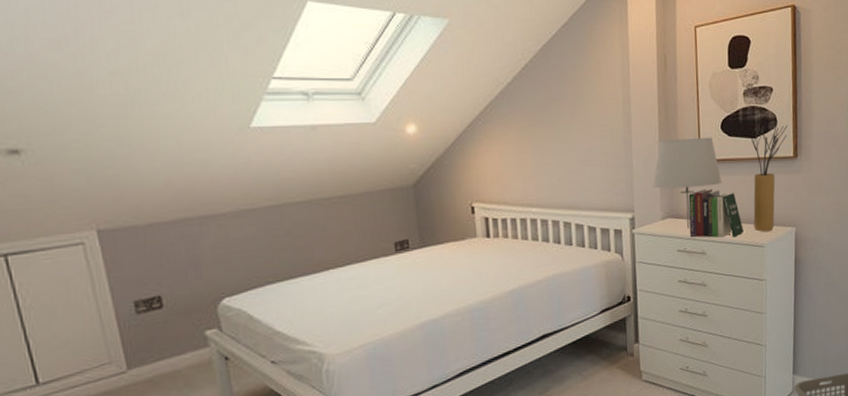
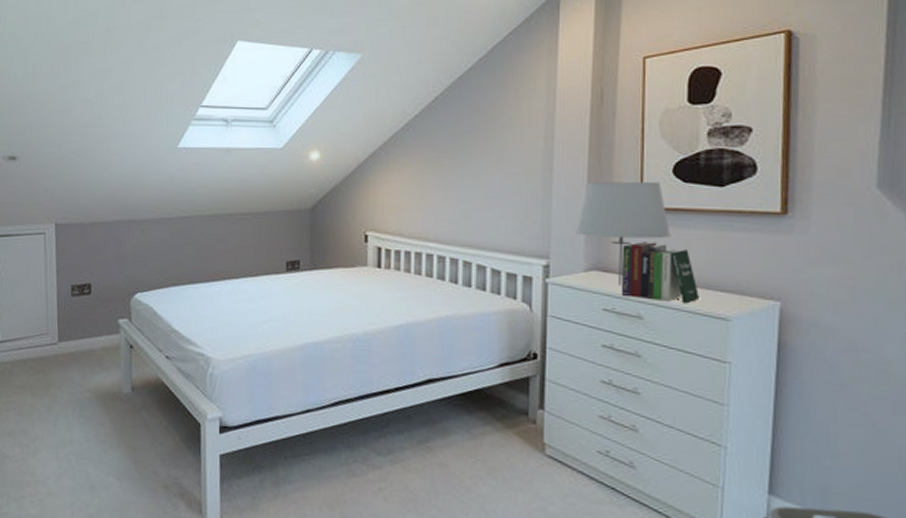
vase: present [750,120,788,232] -> none [715,166,773,302]

